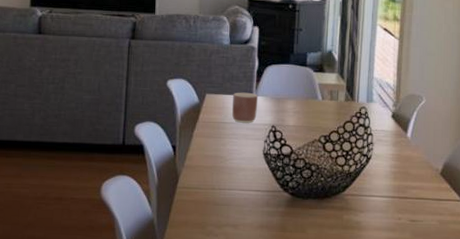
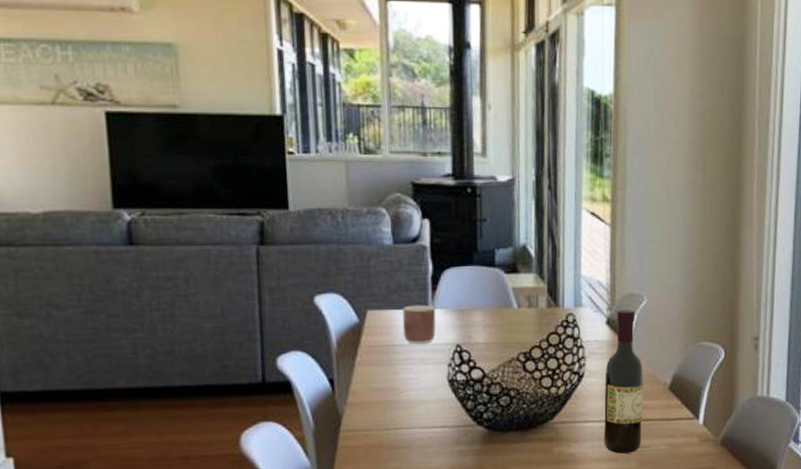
wine bottle: none [384,107,420,225] -> present [603,310,644,454]

